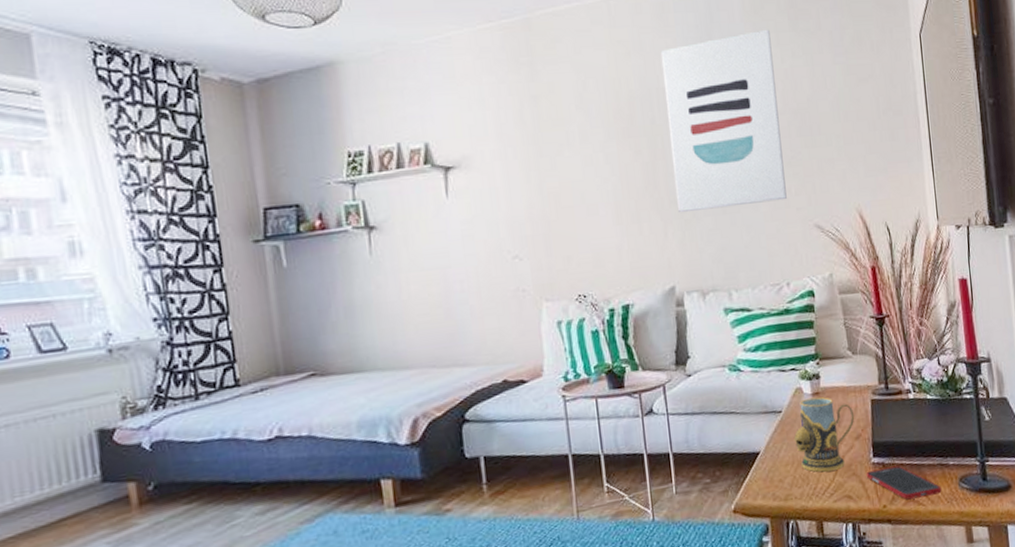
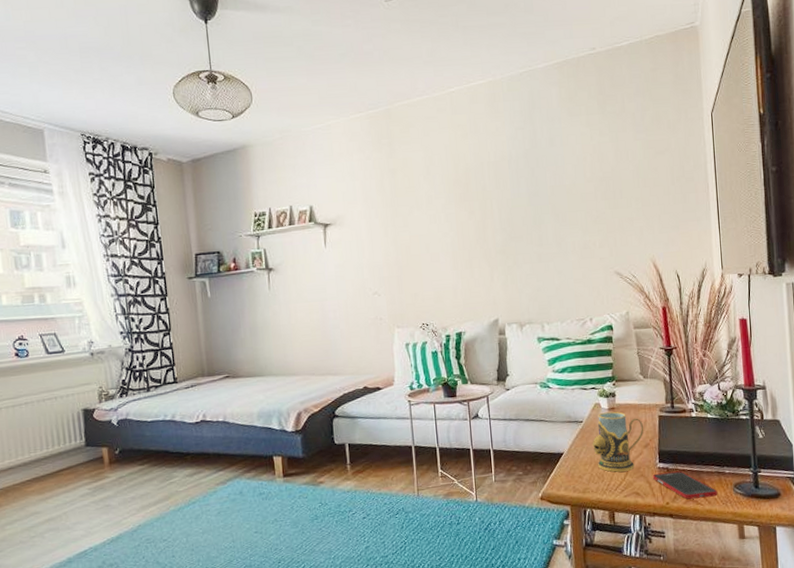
wall art: present [660,29,787,212] -> none [491,112,592,260]

